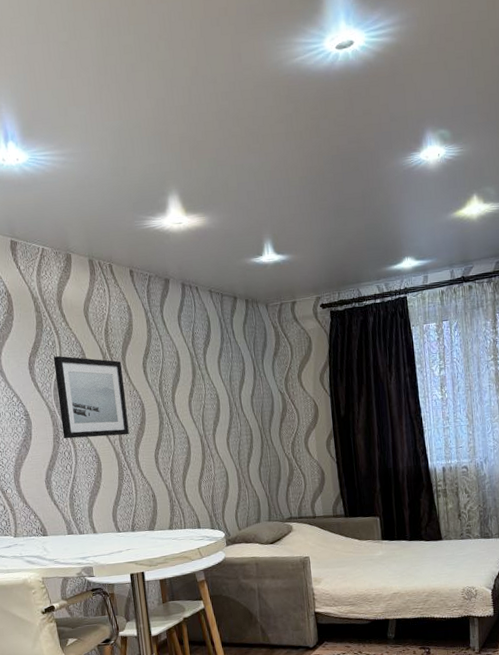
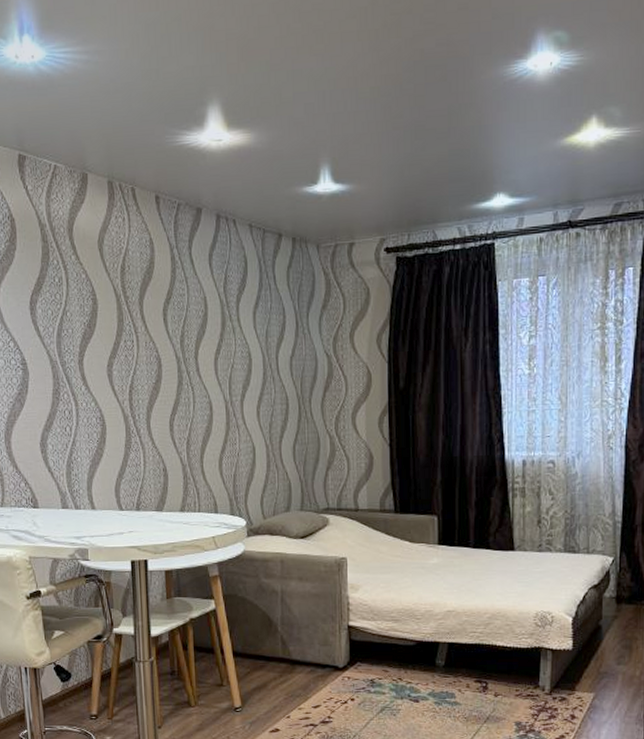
wall art: present [53,356,129,439] -> none [58,296,141,395]

